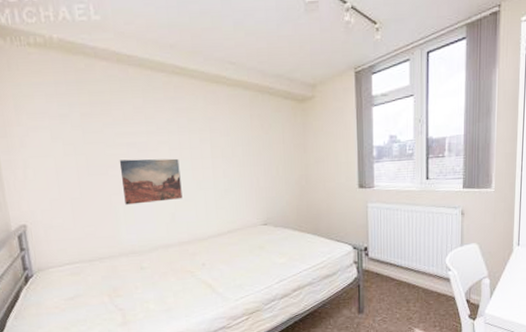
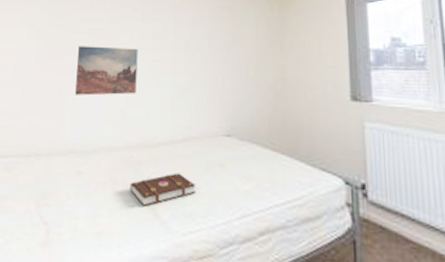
book: none [188,257,243,285] -> present [129,172,196,206]

